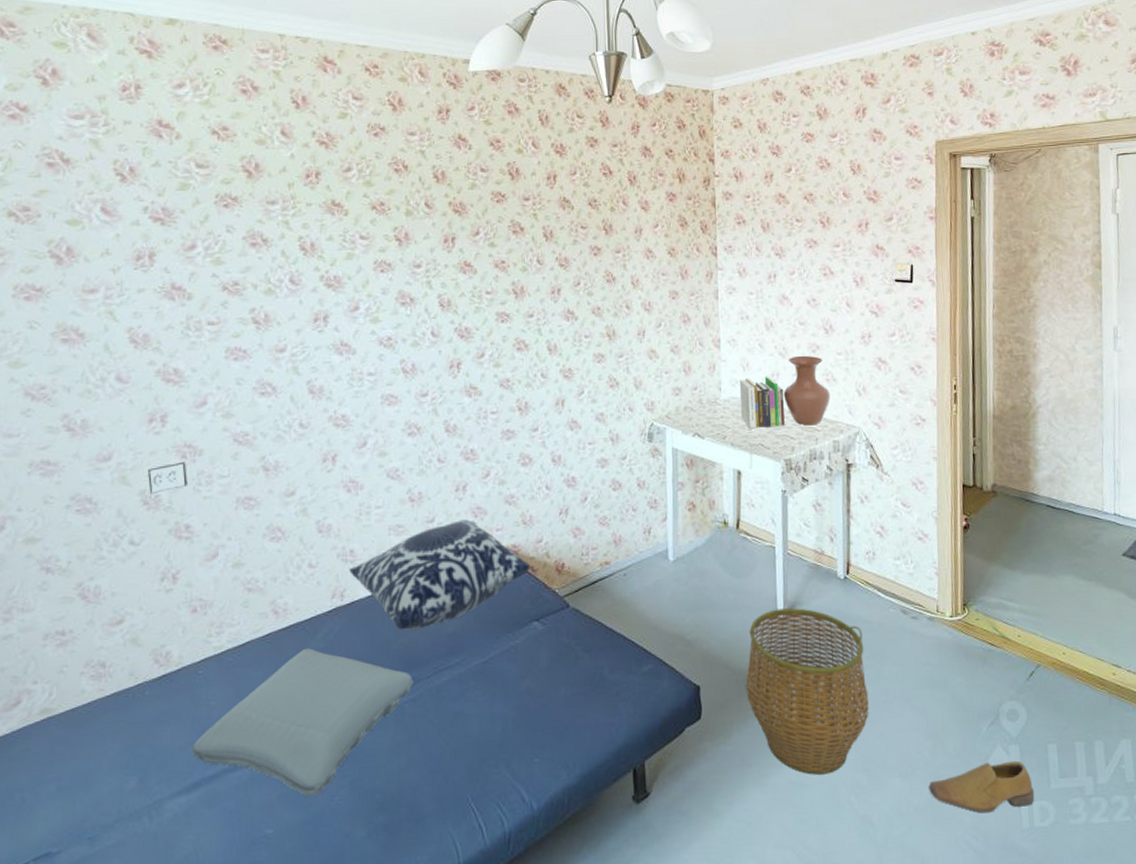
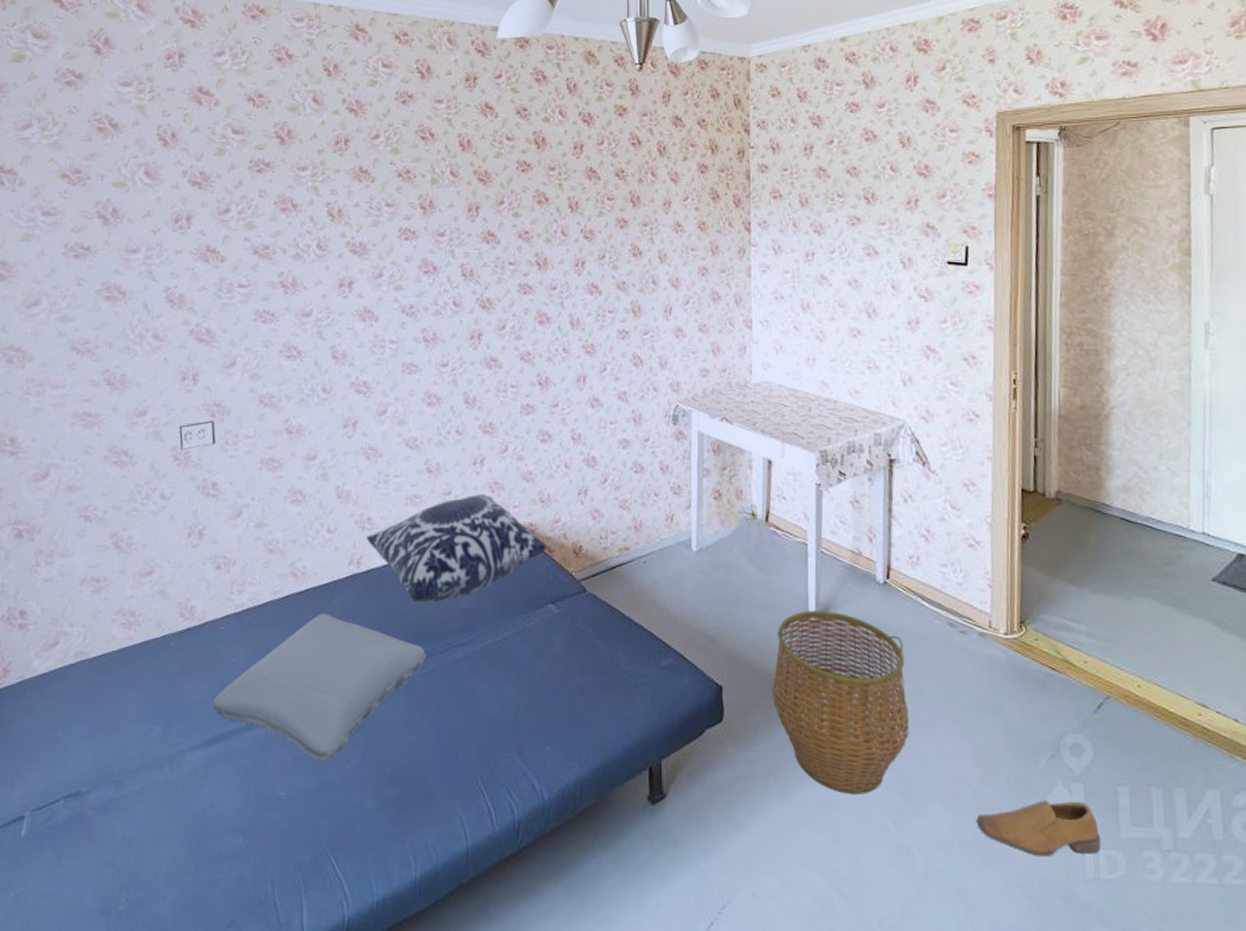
books: present [739,376,785,428] -> none [771,360,821,415]
vase: present [783,356,830,426] -> none [819,341,872,416]

